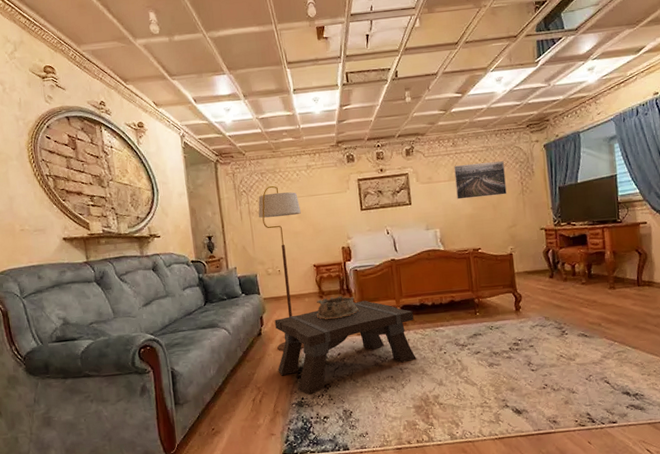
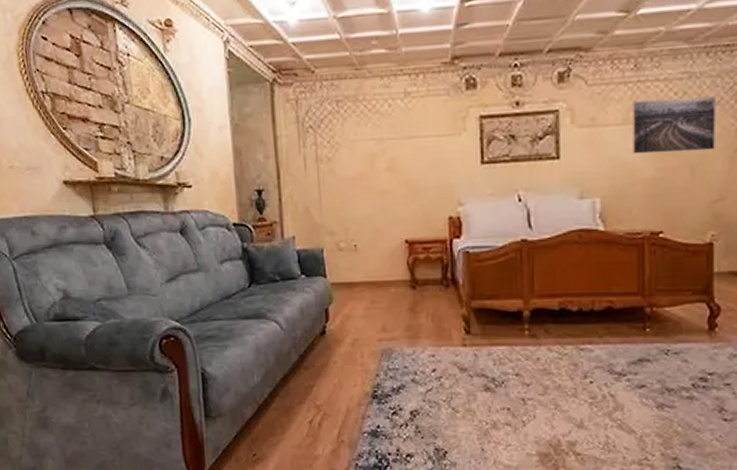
floor lamp: present [258,185,304,352] -> none [329,120,391,359]
coffee table: present [274,300,417,395] -> none [345,297,548,422]
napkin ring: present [316,296,359,320] -> none [404,288,467,320]

